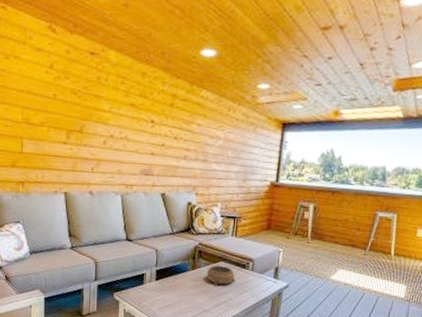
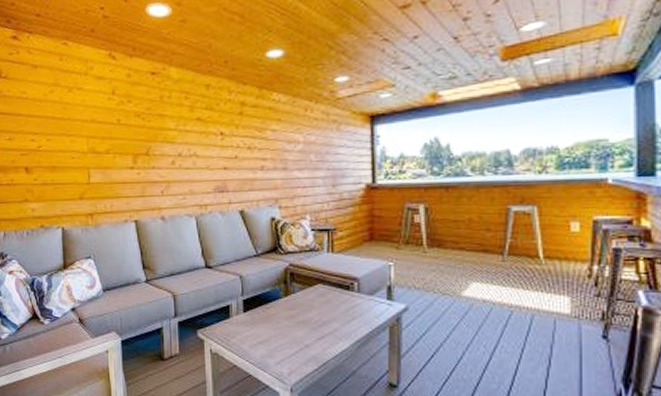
decorative bowl: present [206,265,235,286] -> none [302,288,339,315]

